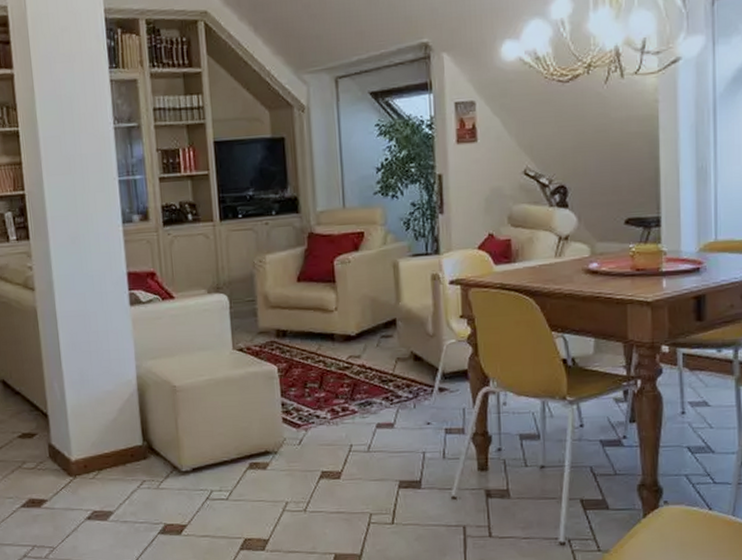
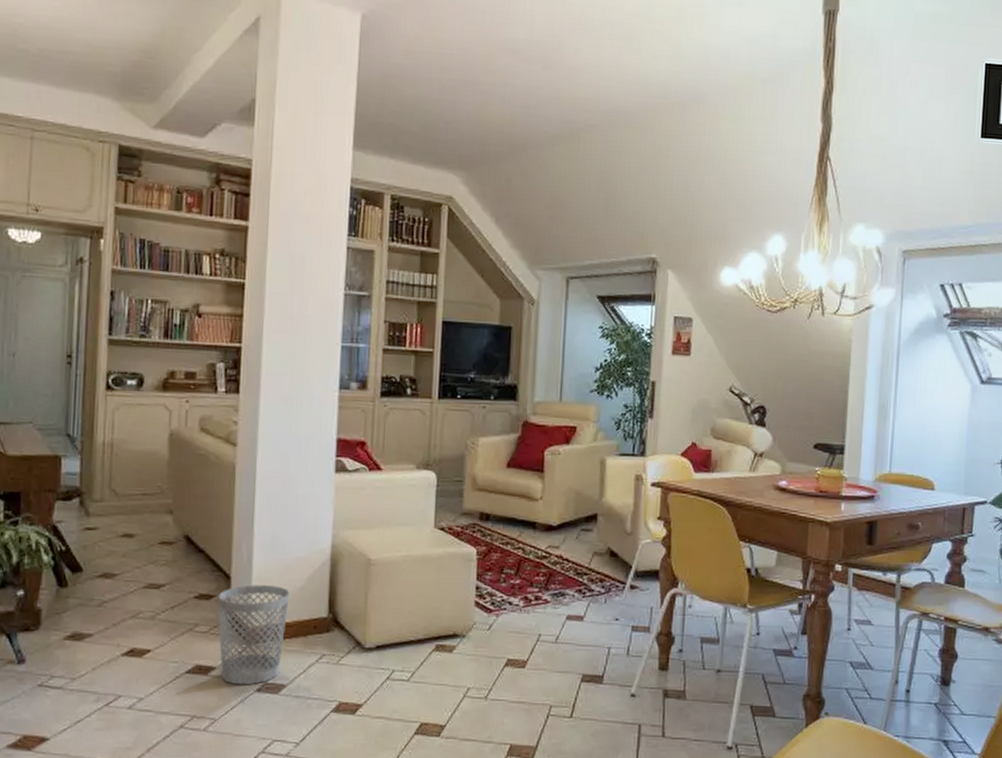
wastebasket: none [39,419,106,515] -> present [218,585,290,685]

